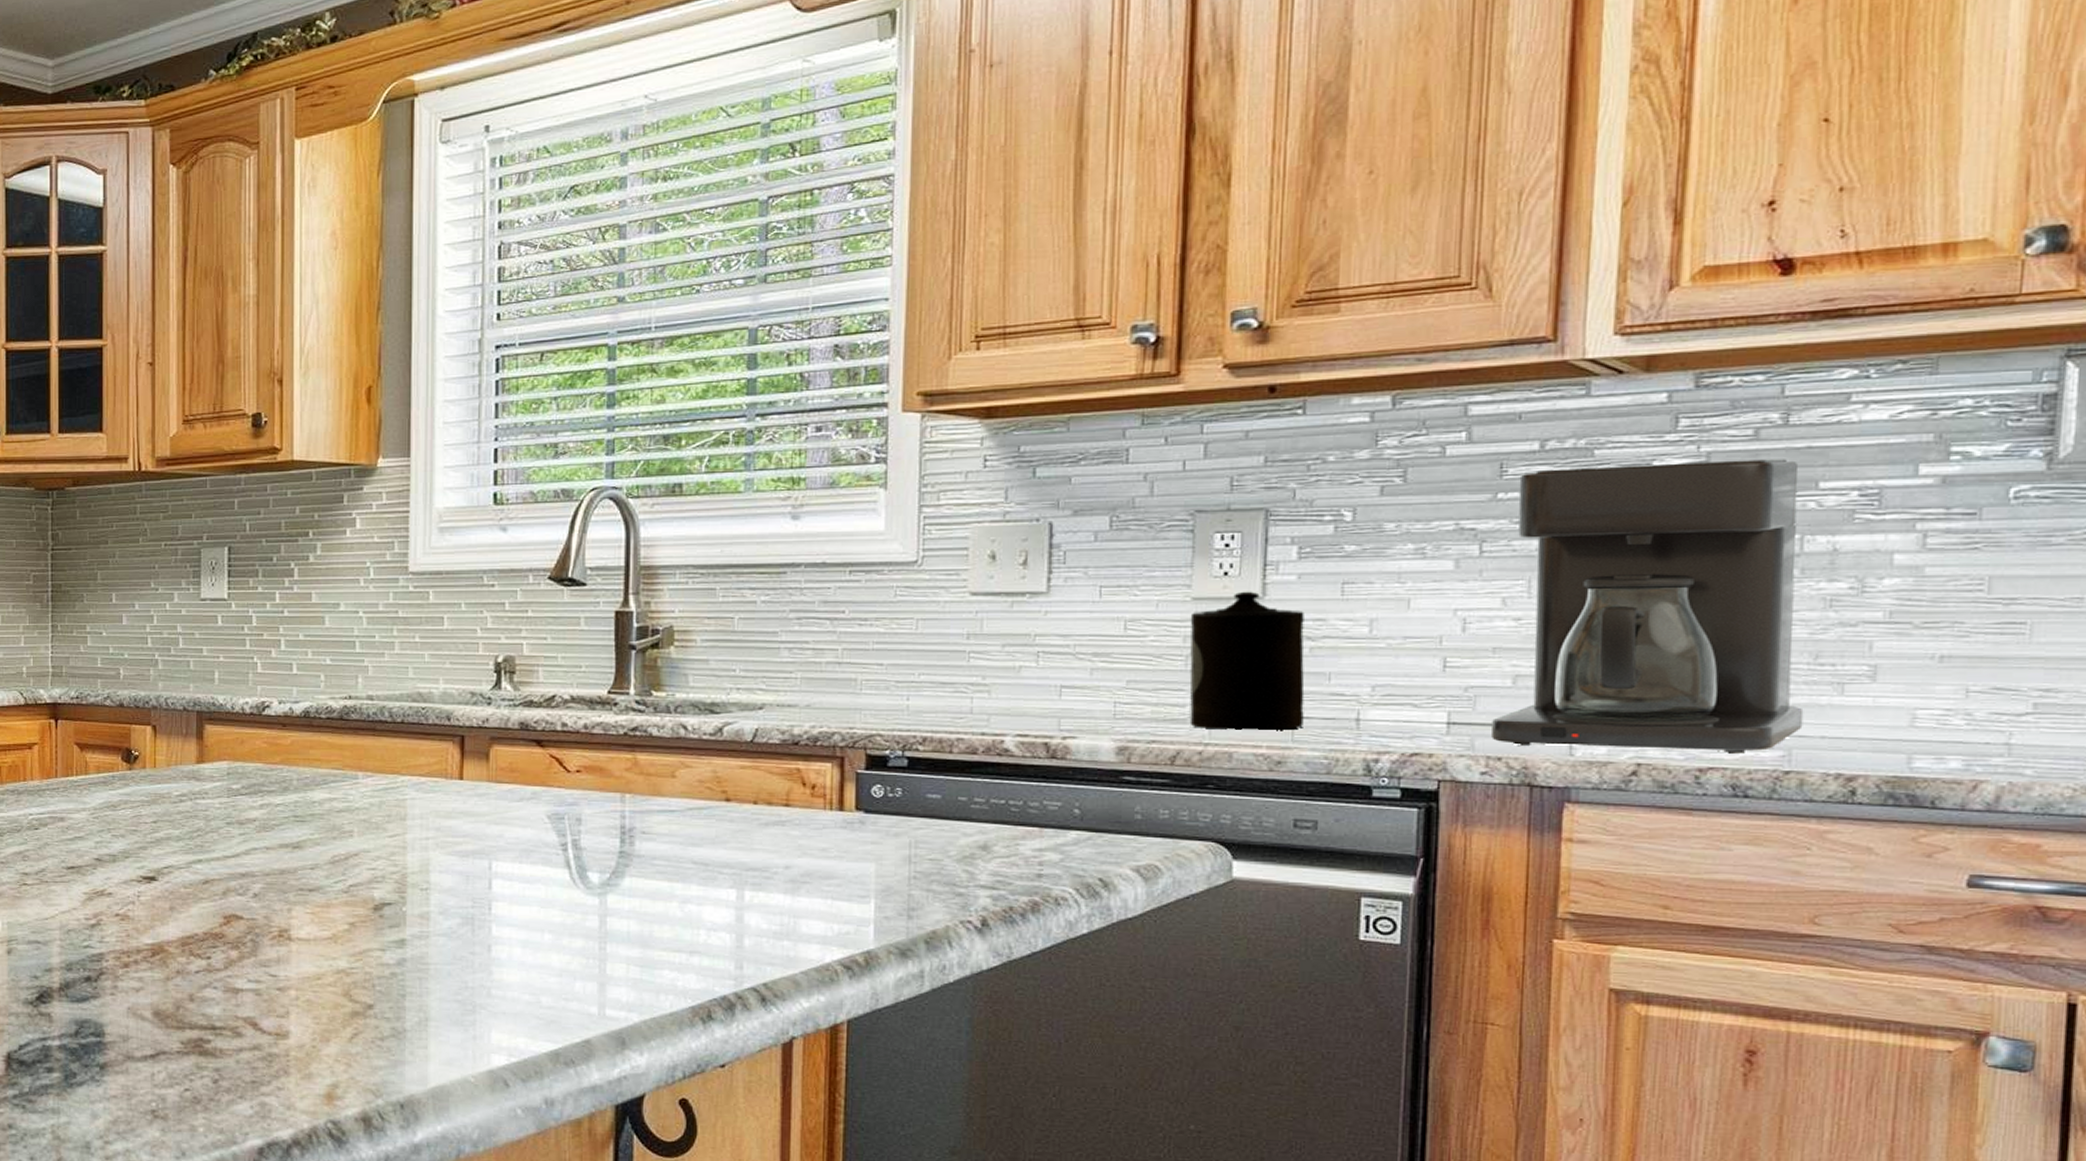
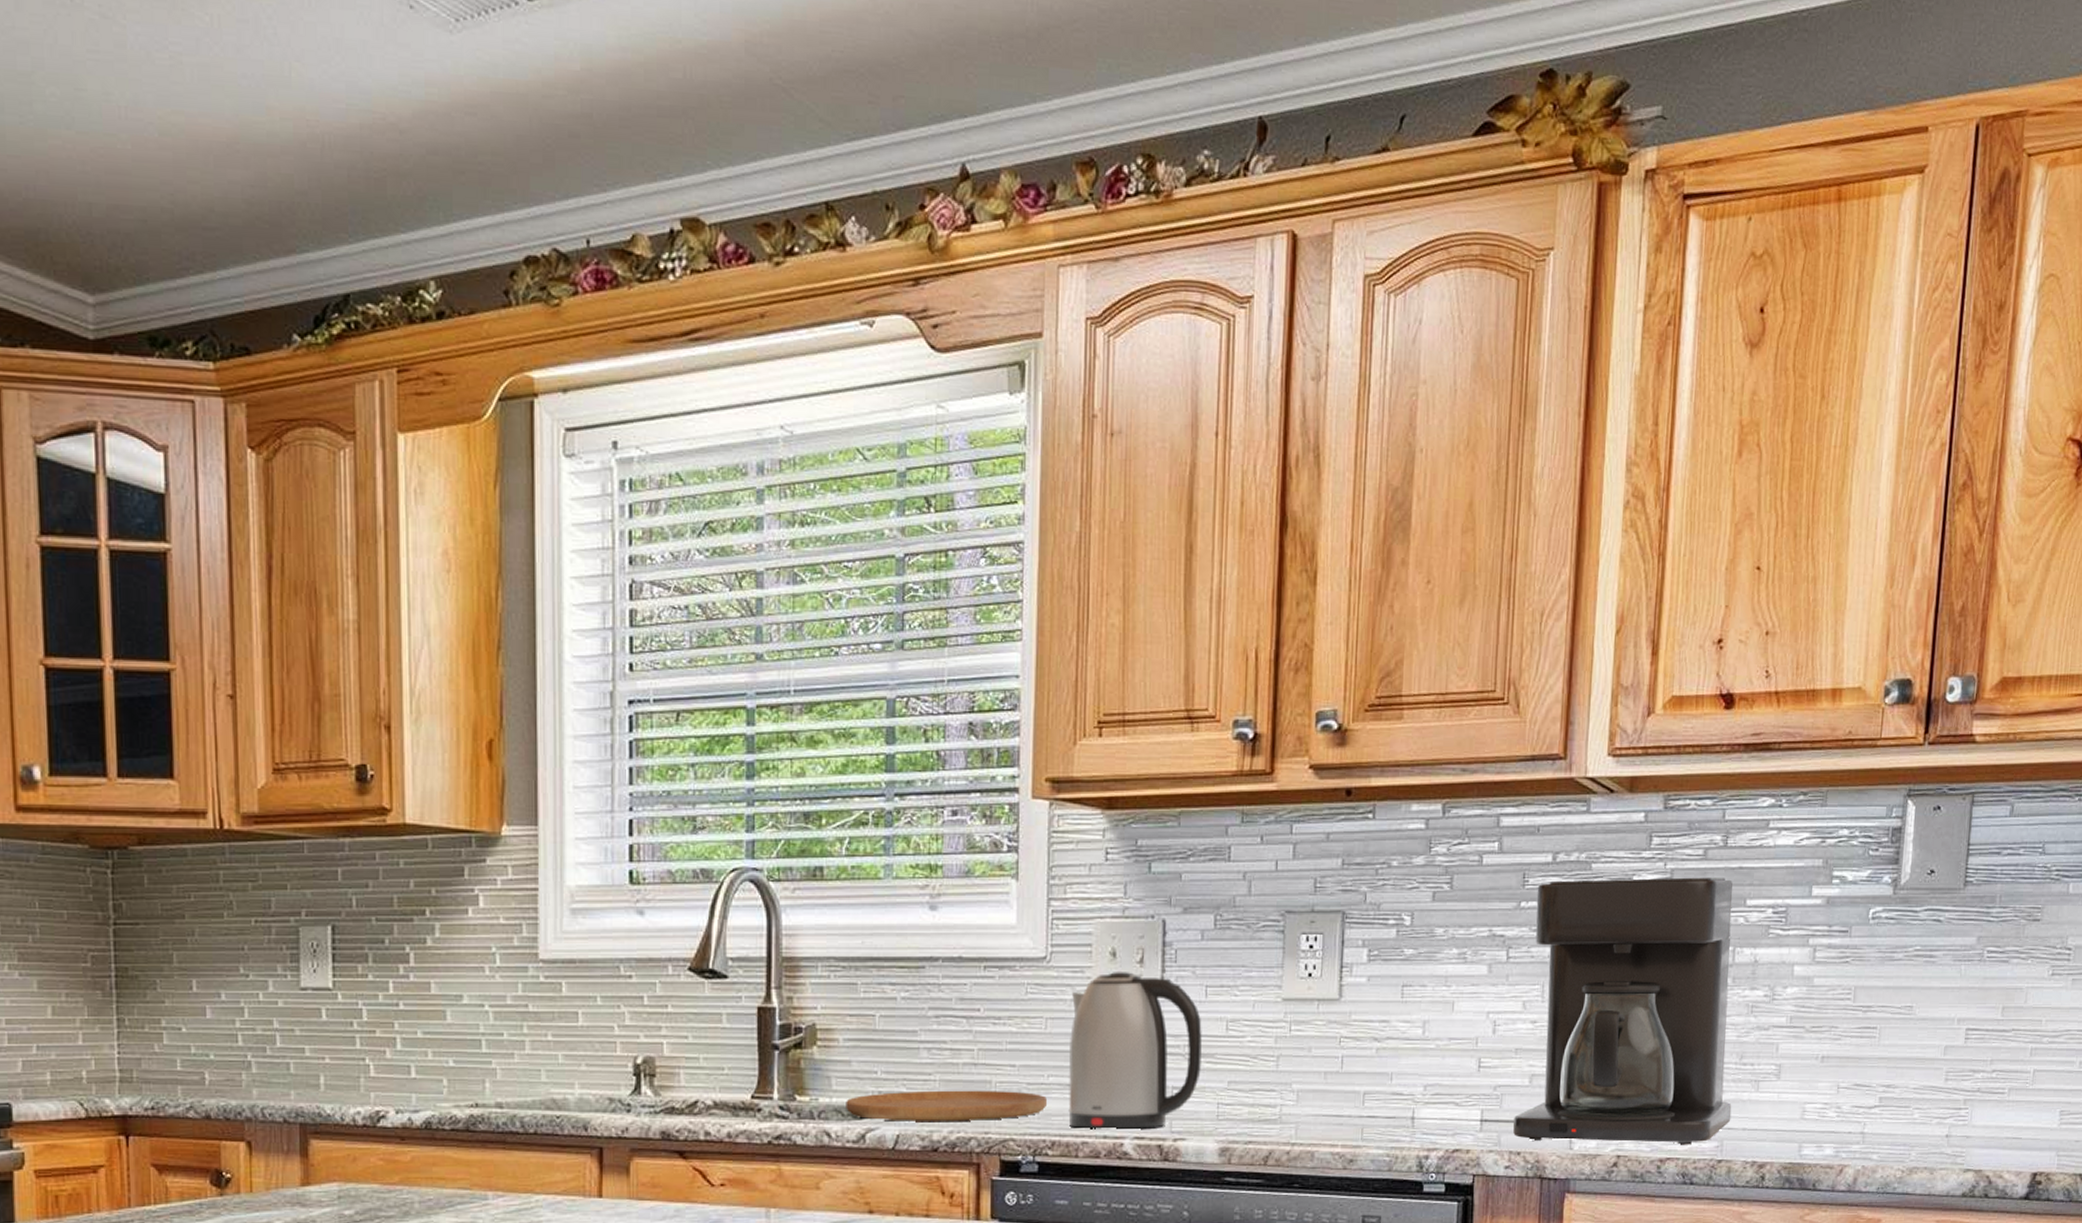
cutting board: none [703,687,919,716] -> present [846,1090,1048,1121]
kettle: none [942,574,1096,726] -> present [1068,972,1202,1129]
canister: present [1189,591,1305,730] -> none [1280,992,1372,1129]

